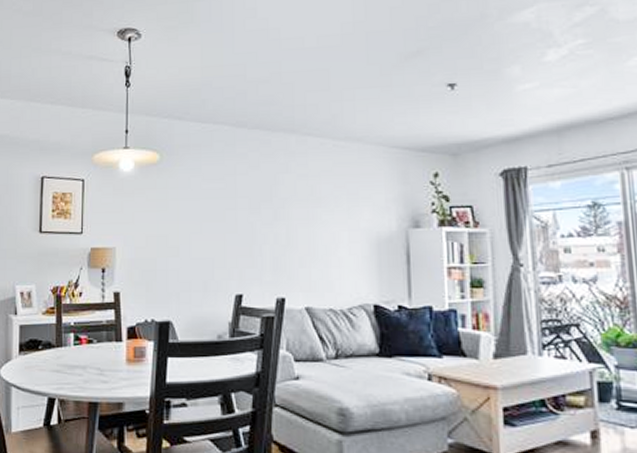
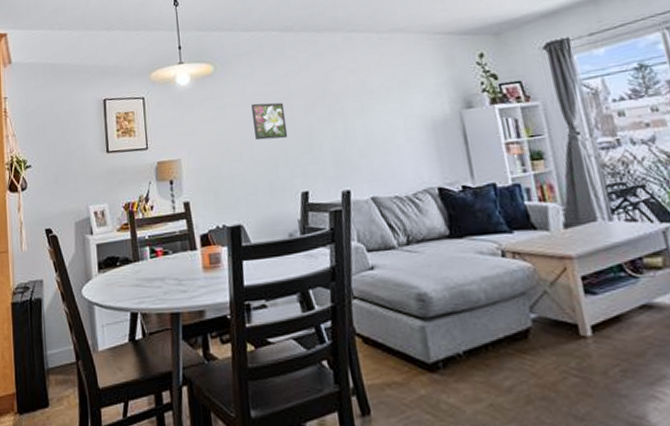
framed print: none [195,198,229,238] -> present [251,102,288,141]

